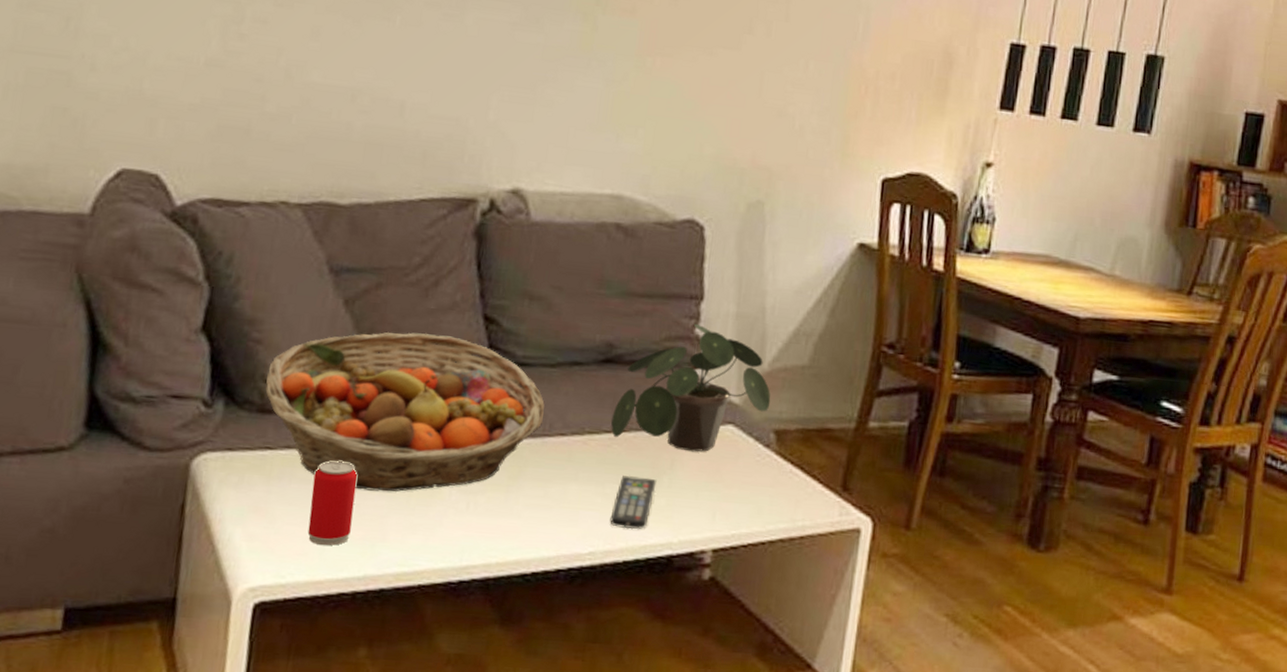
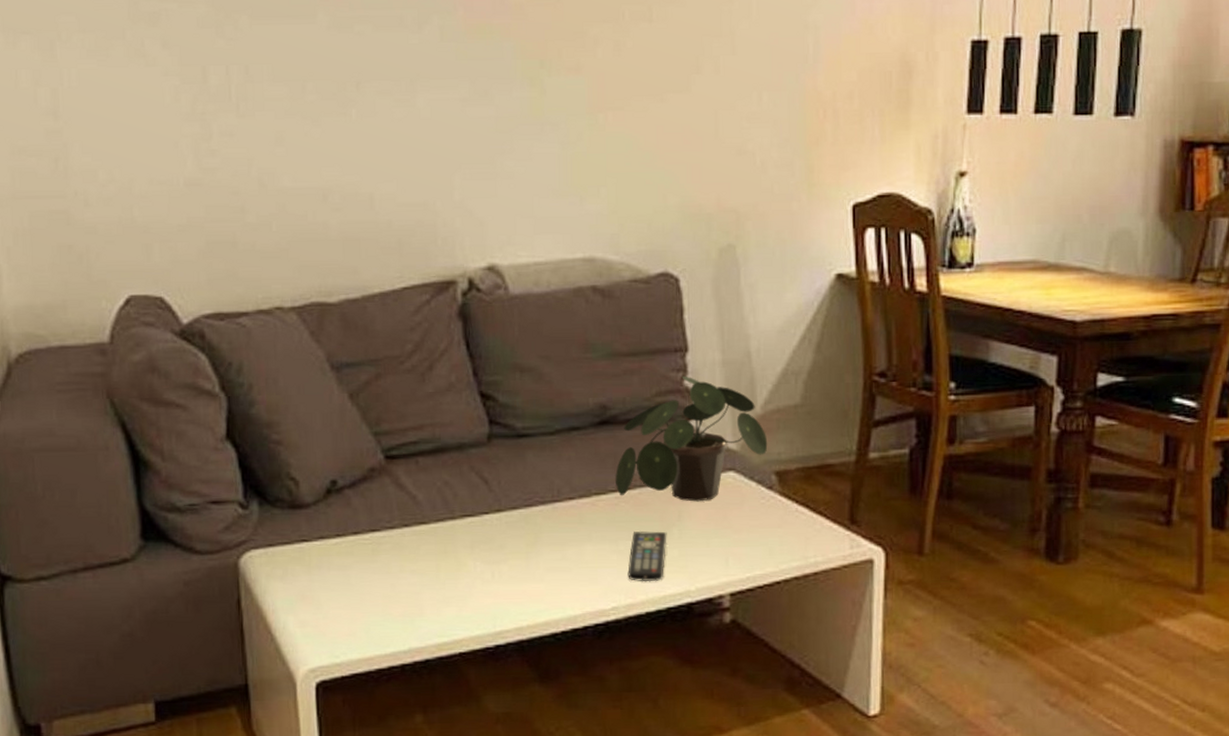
fruit basket: present [265,331,545,492] -> none [291,416,551,570]
beverage can: present [307,461,357,546] -> none [349,546,390,625]

